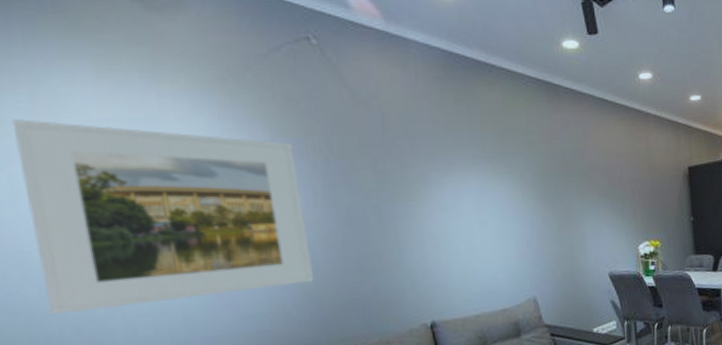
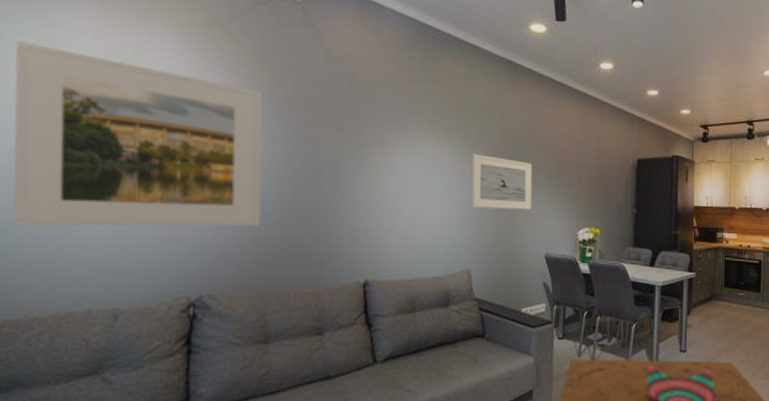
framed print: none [522,181,590,236] -> present [471,154,533,210]

